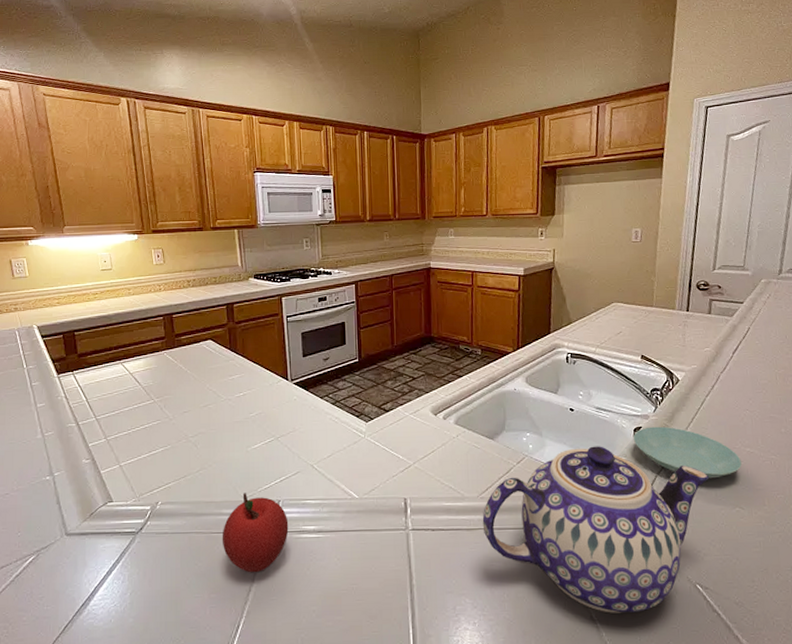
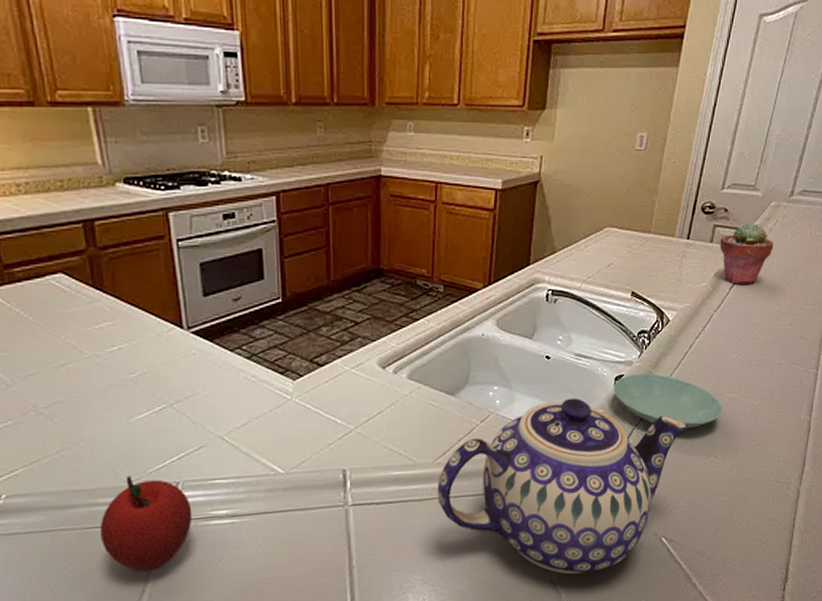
potted succulent: none [717,296,770,349] -> present [720,222,774,285]

